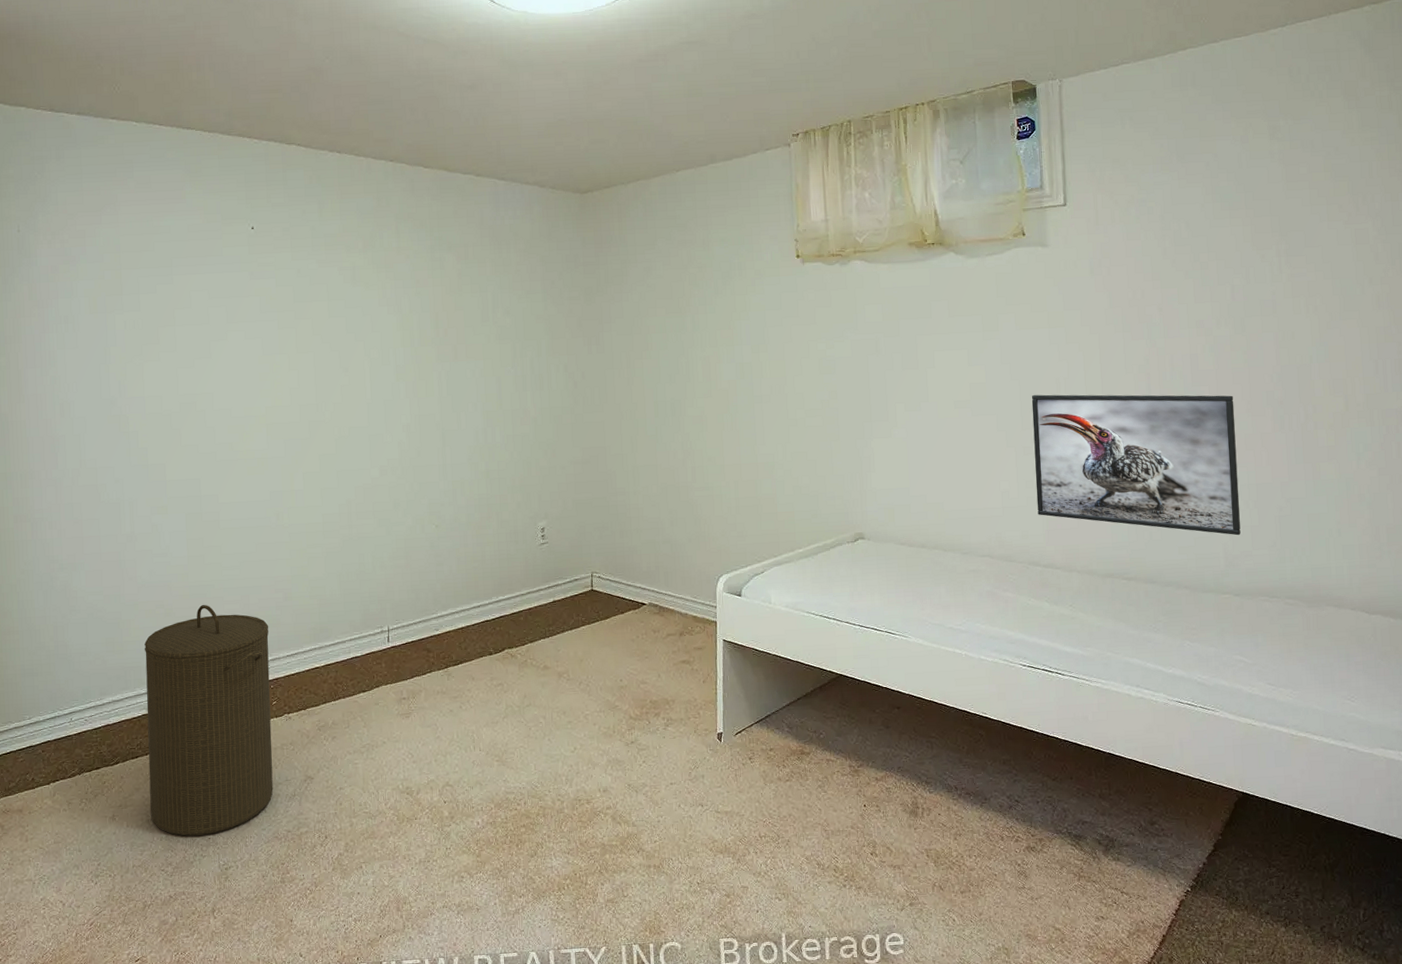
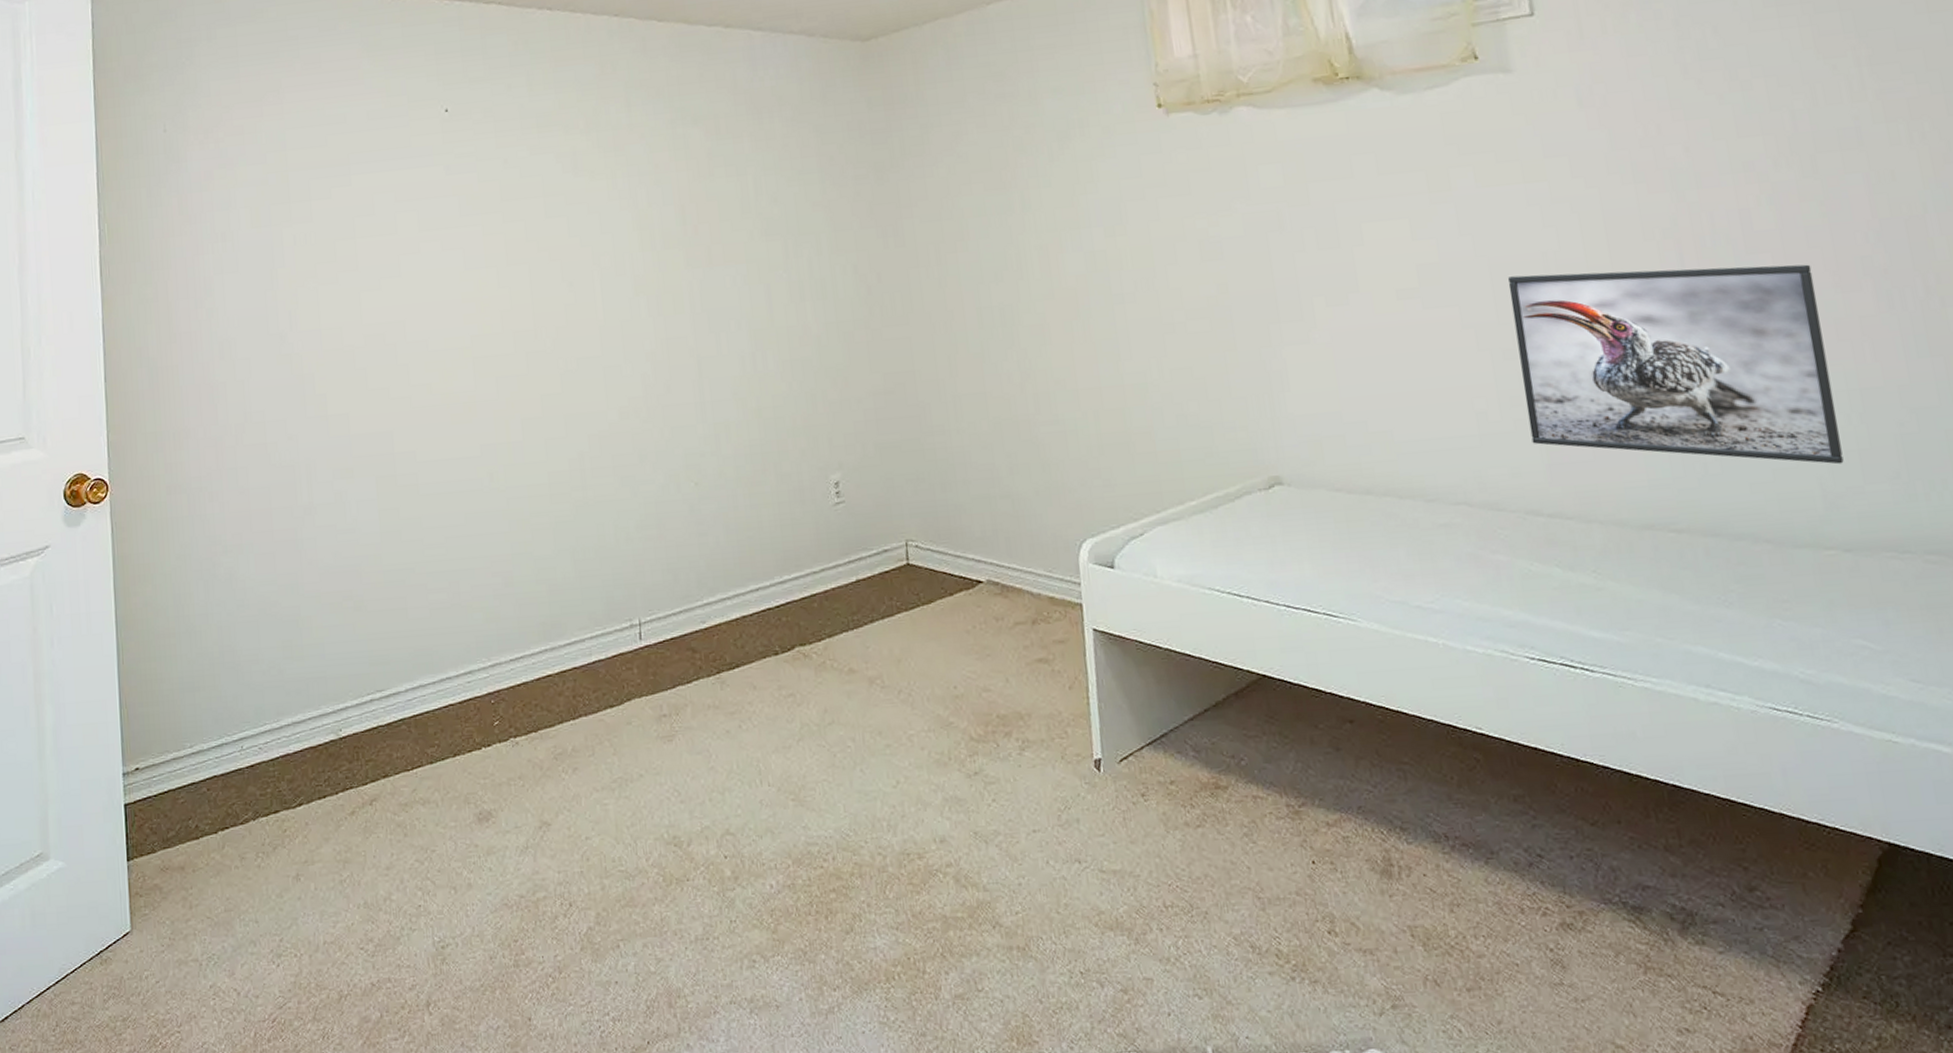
laundry hamper: present [144,605,273,837] -> none [330,595,500,903]

